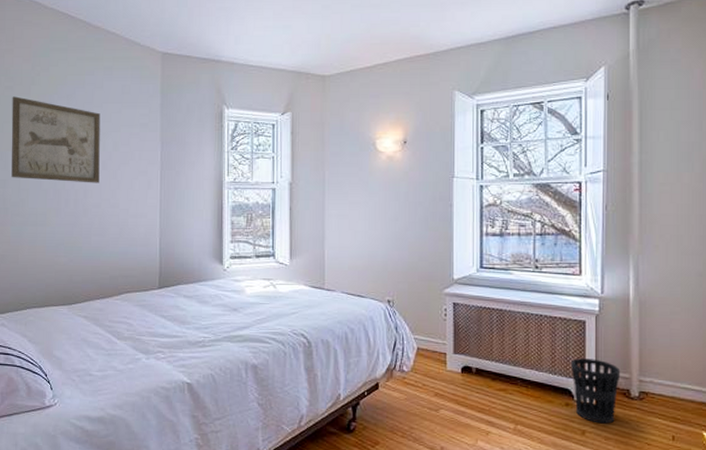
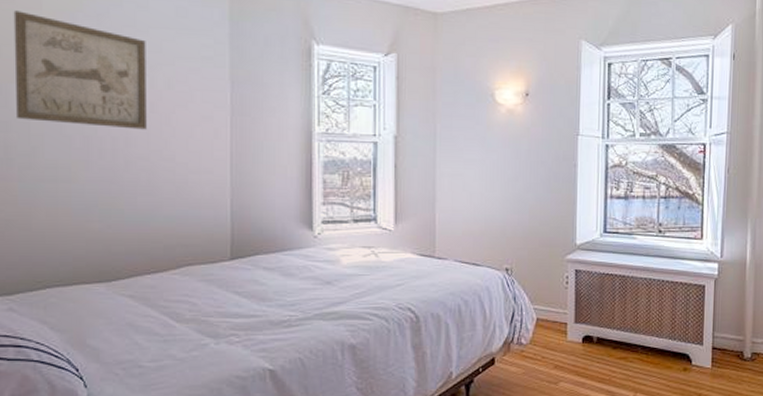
wastebasket: present [571,358,621,424] -> none [690,323,736,386]

